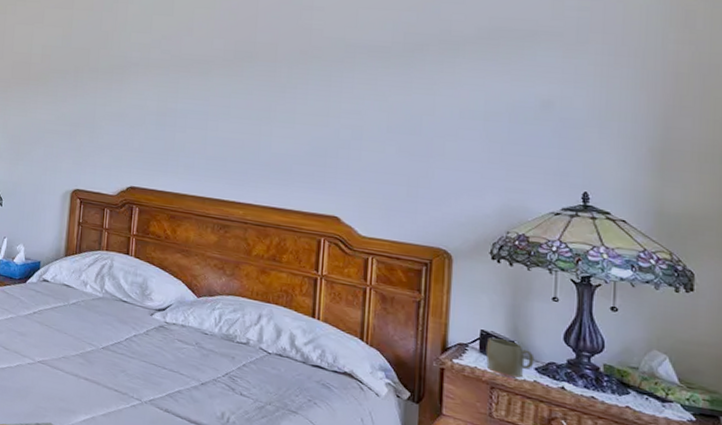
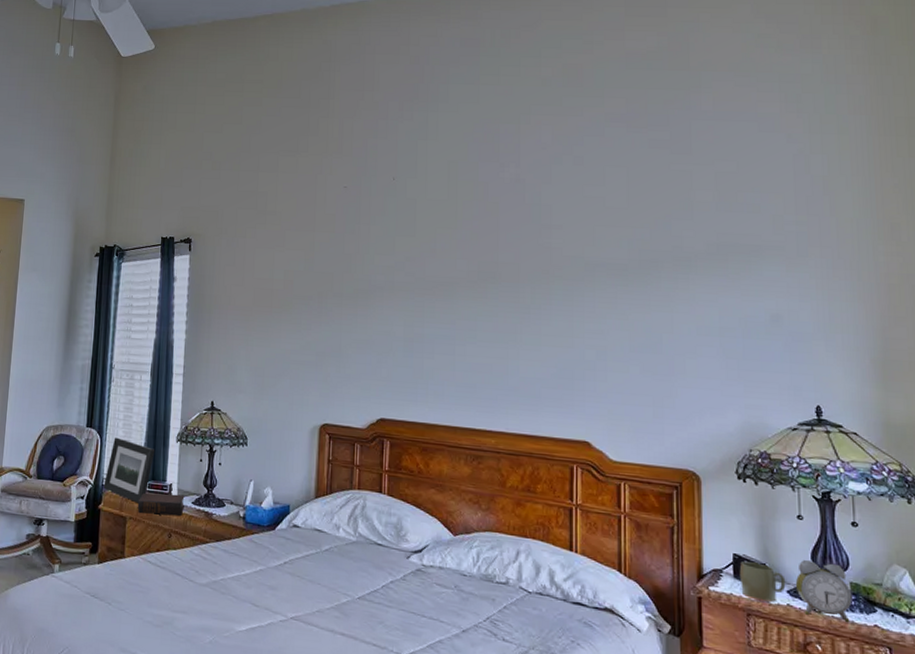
alarm clock: none [544,340,605,403] -> present [795,560,852,623]

